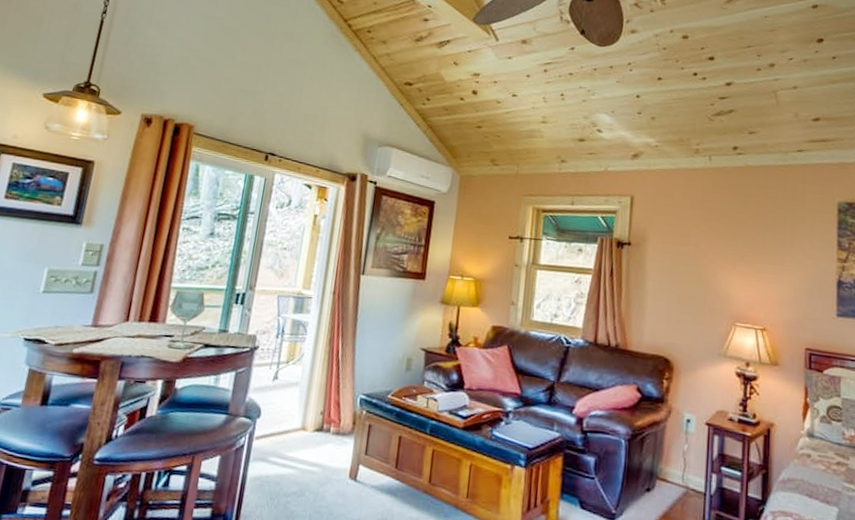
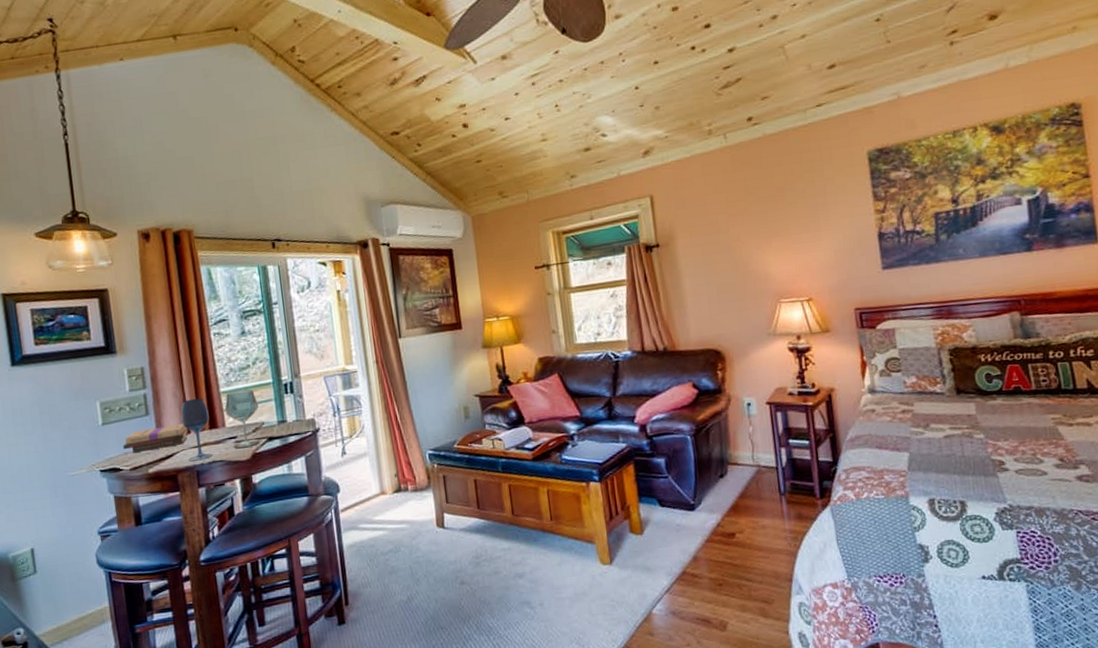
books: none [55,306,127,331] -> present [123,423,188,453]
wineglass: none [117,287,154,352] -> present [181,398,213,462]

